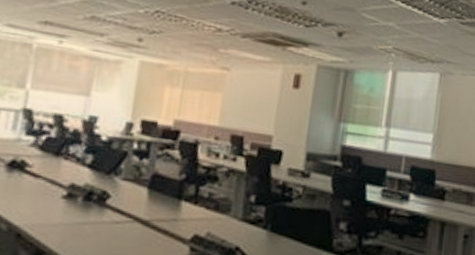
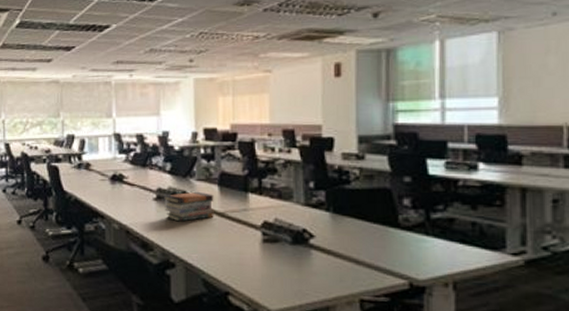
book stack: none [74,192,141,228] -> present [163,191,214,222]

